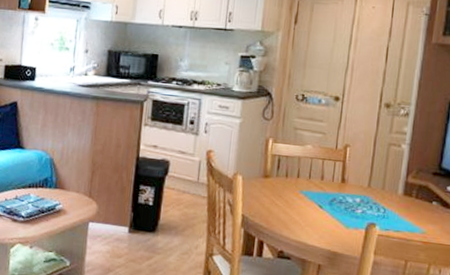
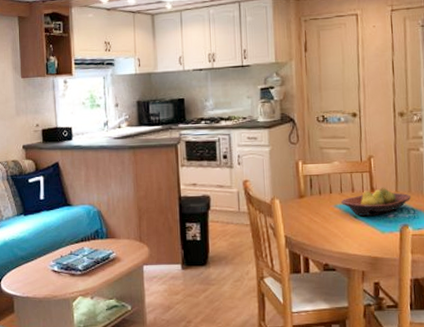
fruit bowl: none [308,179,384,209] -> present [341,187,412,217]

